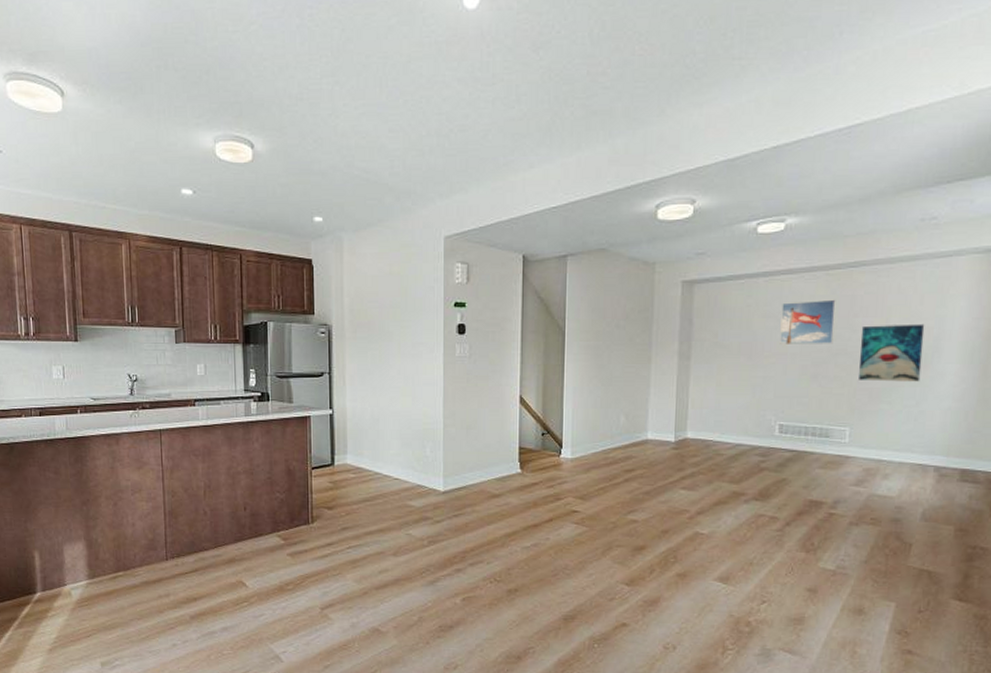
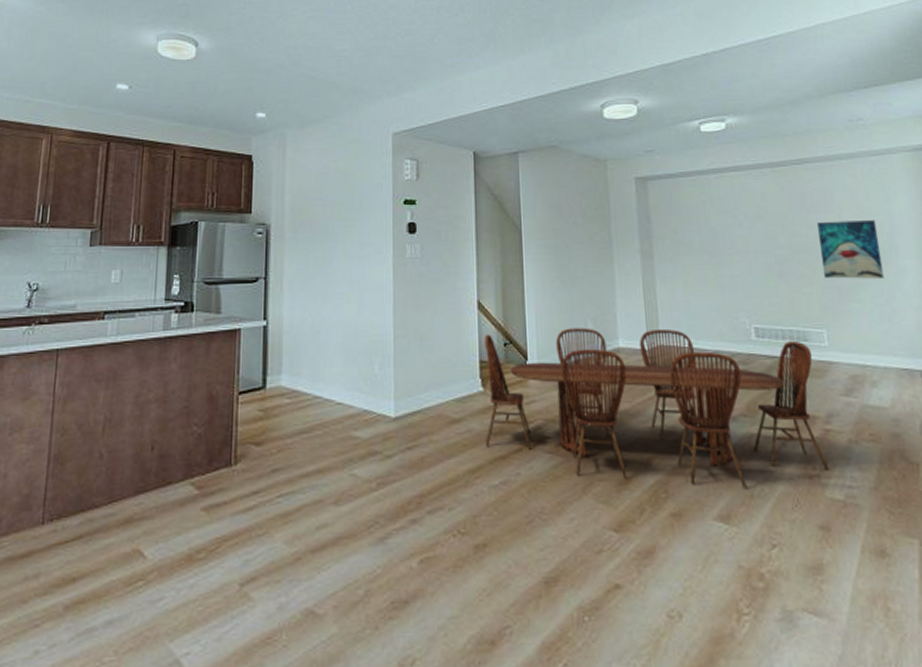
dining set: none [521,421,830,557] -> present [484,328,829,488]
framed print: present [779,299,836,344] -> none [736,195,792,241]

